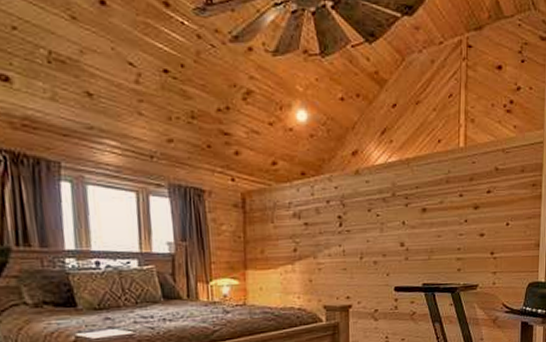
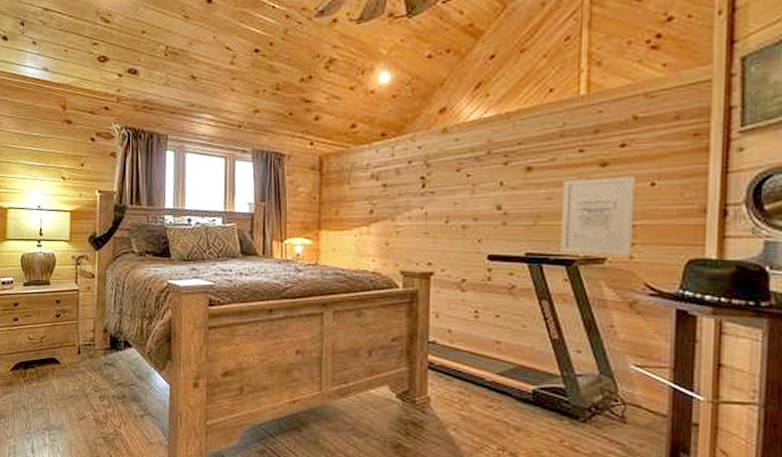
wall art: none [447,218,498,283] -> present [560,177,637,256]

